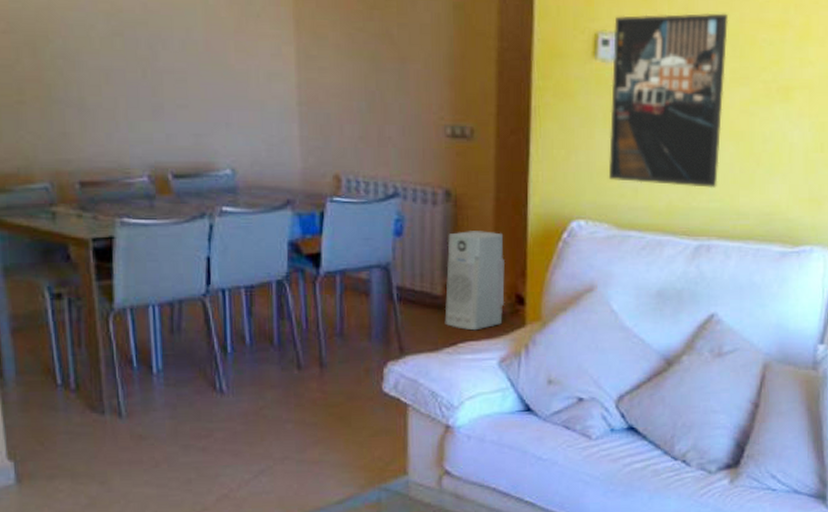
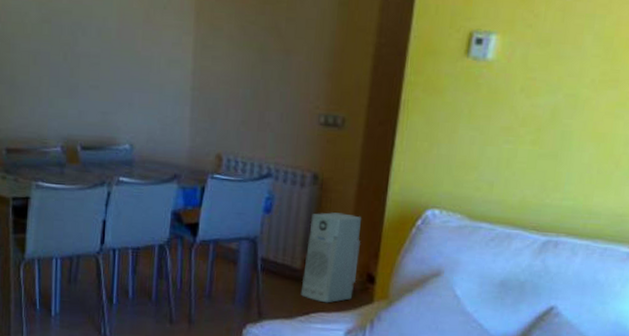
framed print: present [608,12,729,188] -> none [466,15,606,187]

